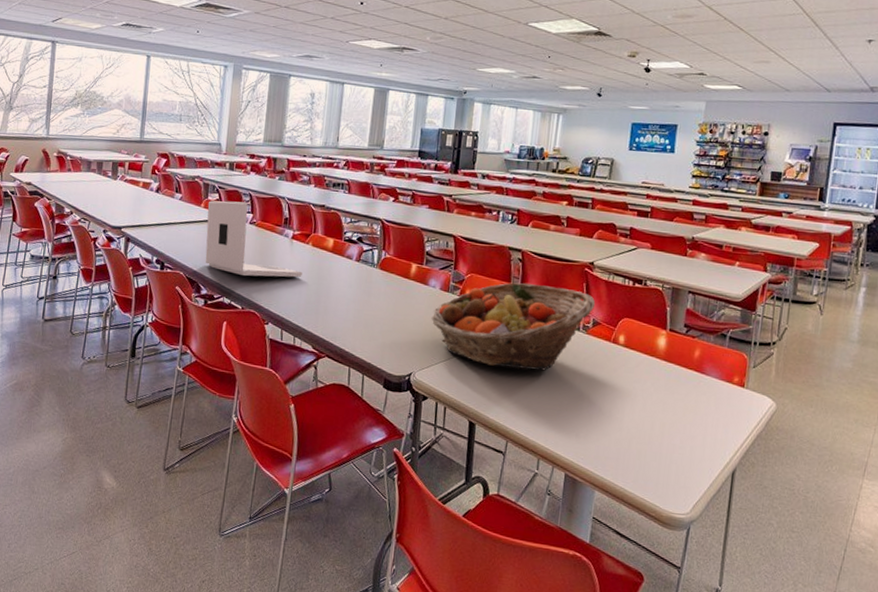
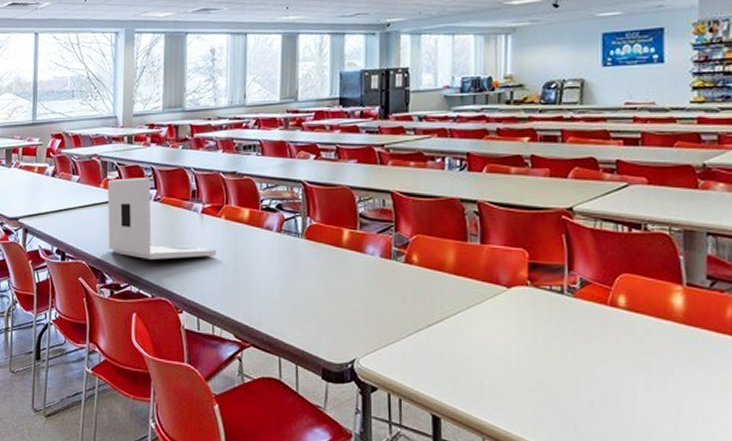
fruit basket: present [431,282,596,371] -> none [373,240,581,348]

